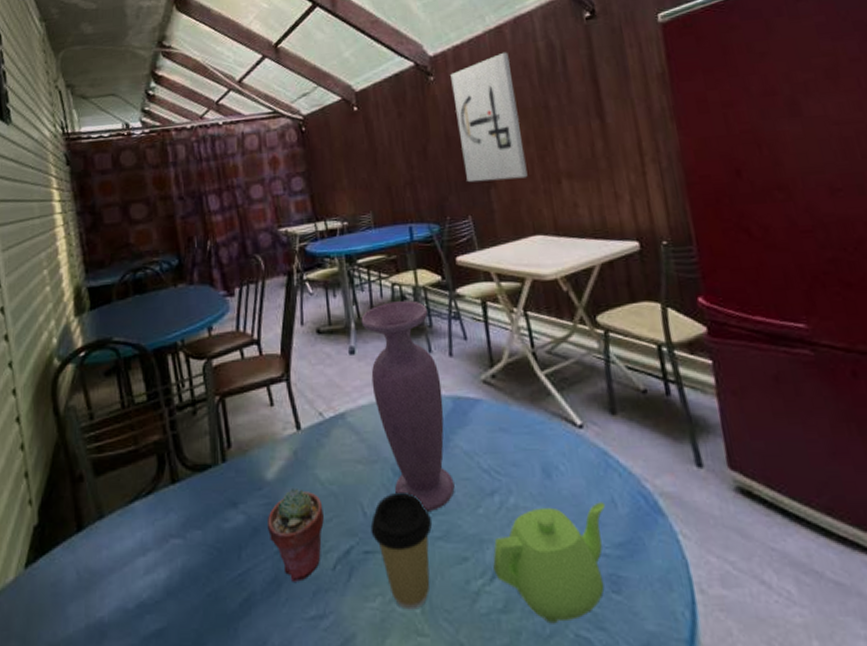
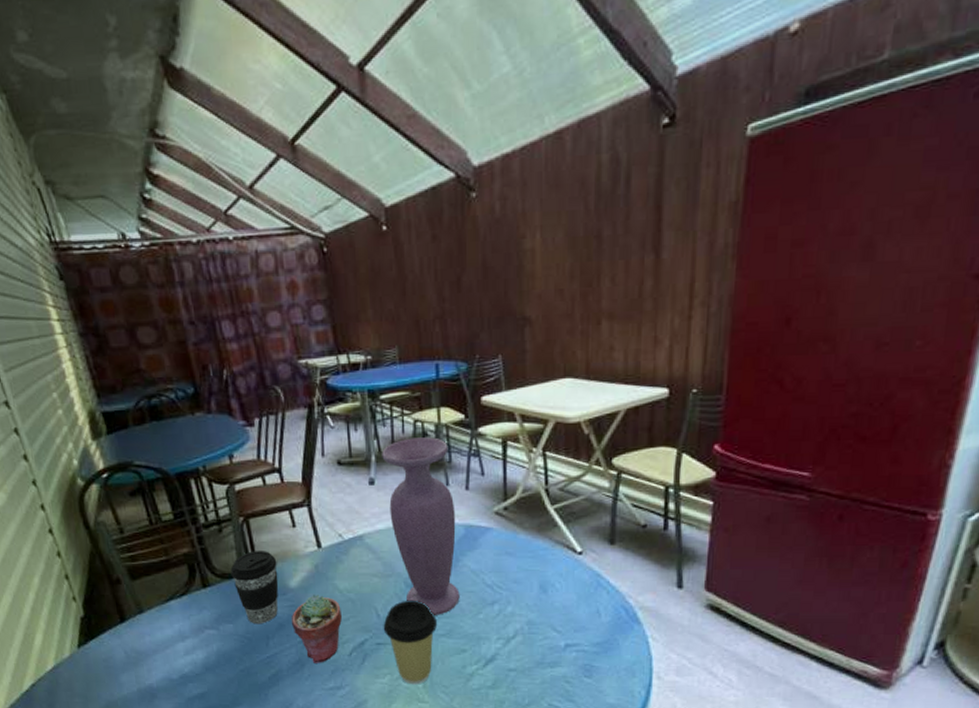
coffee cup: none [203,435,254,530] -> present [230,551,279,624]
wall art: present [450,52,528,183] -> none [496,165,567,320]
teapot: present [493,502,606,624] -> none [487,612,591,697]

